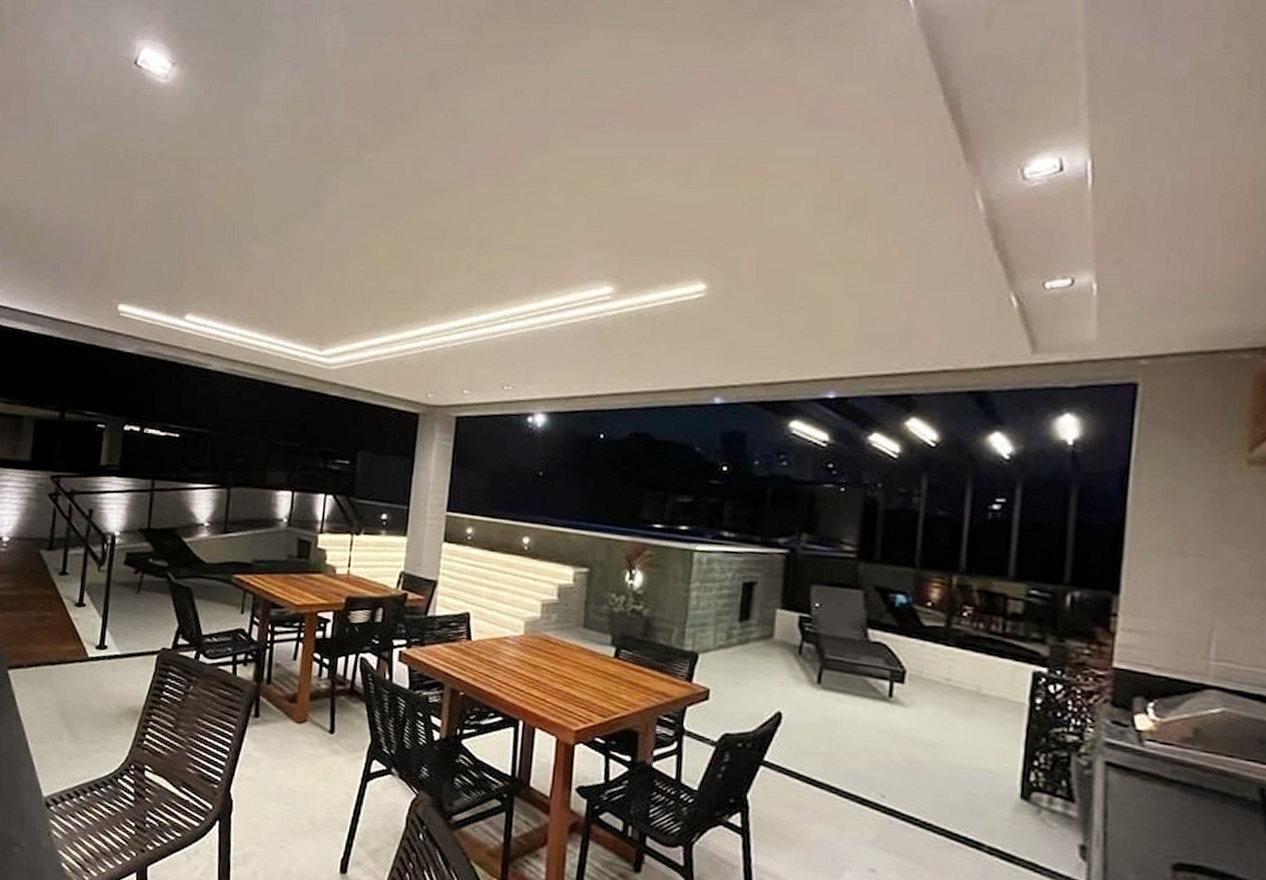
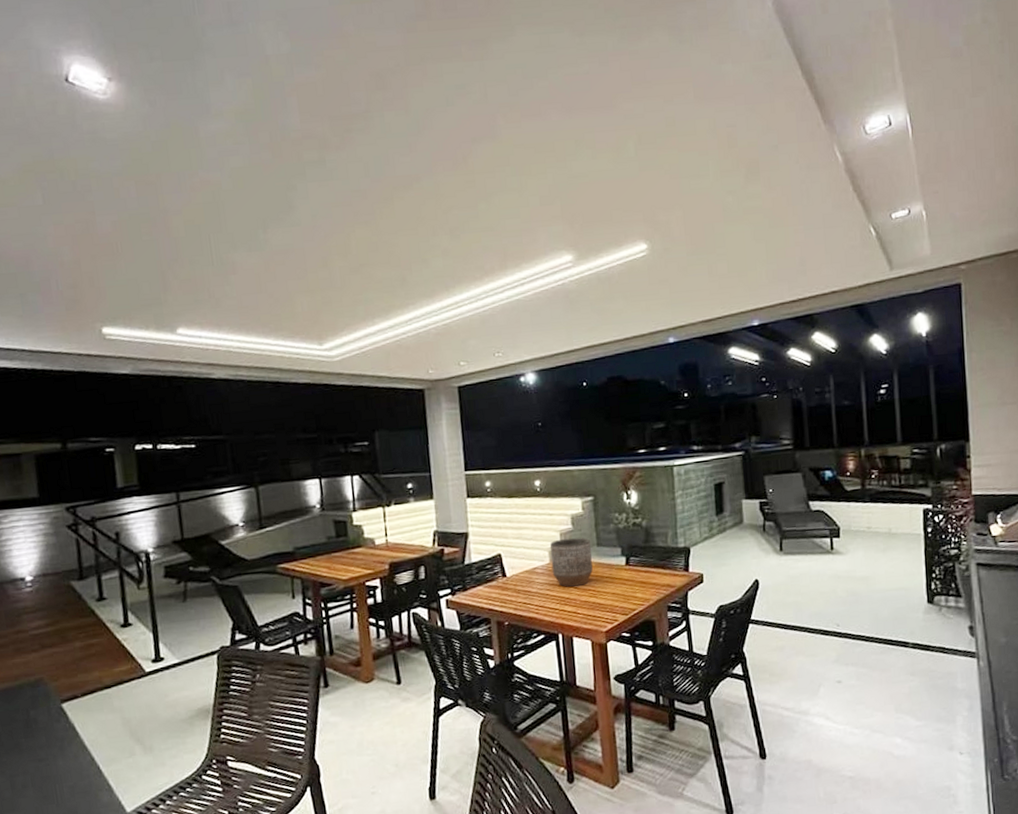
planter: none [524,610,576,670] -> present [549,537,593,587]

